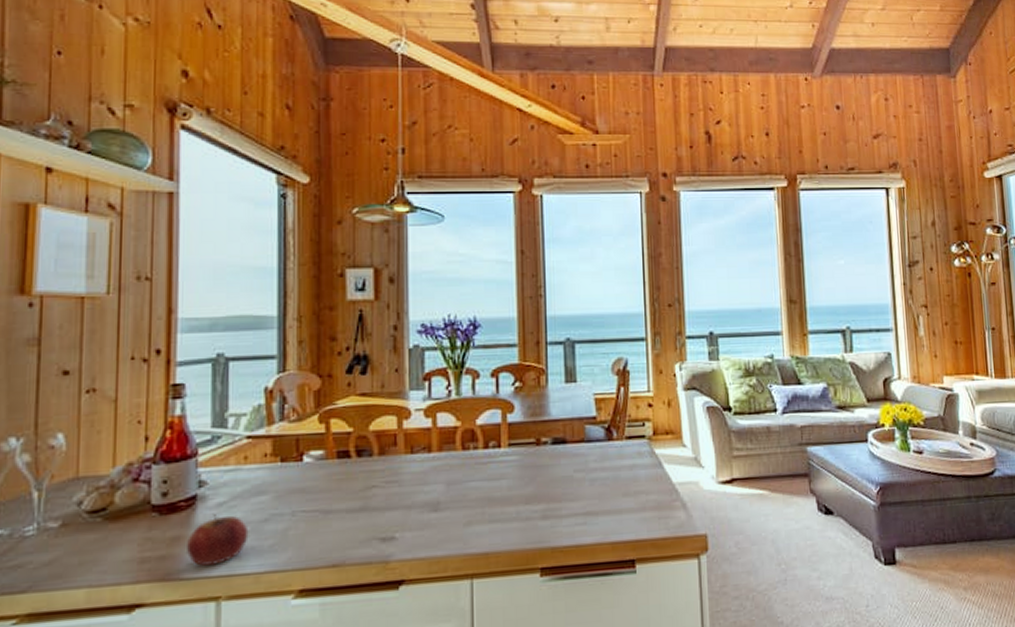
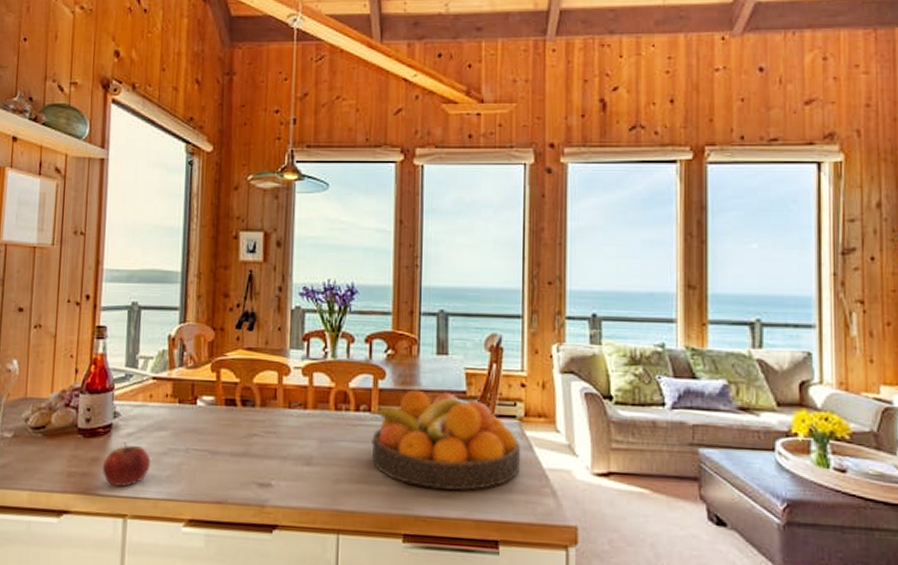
fruit bowl: none [499,420,652,518] -> present [369,390,521,491]

